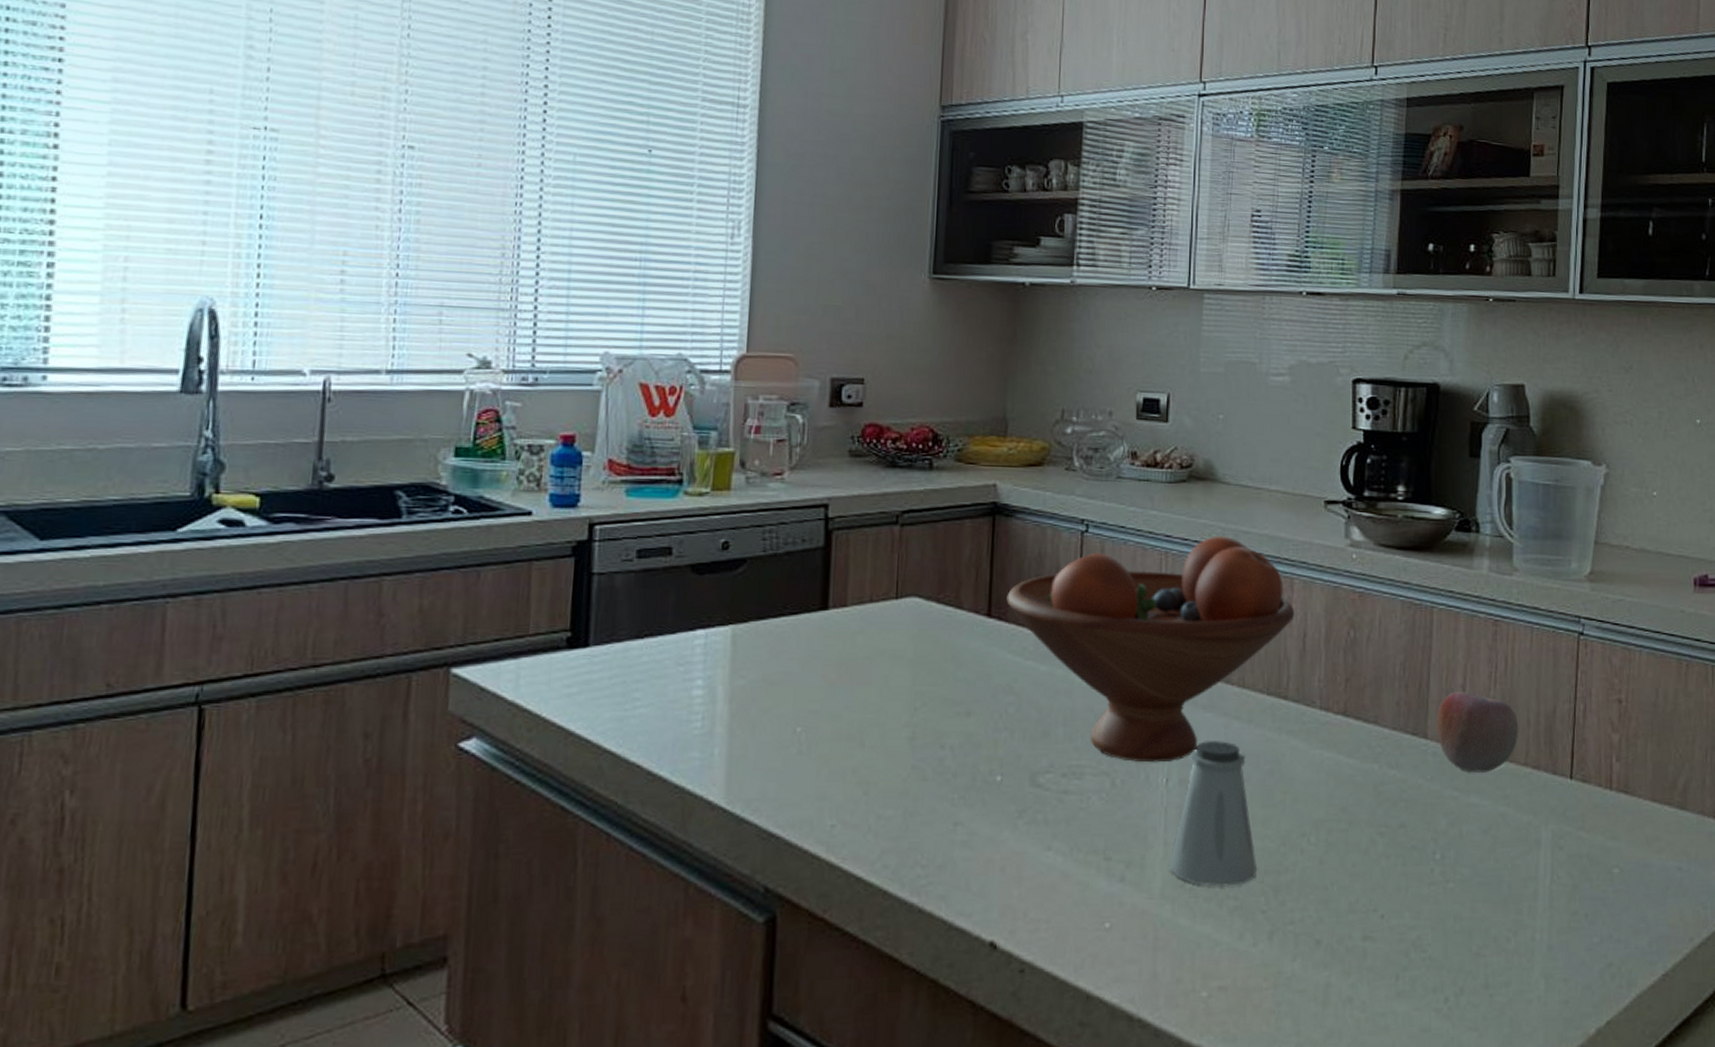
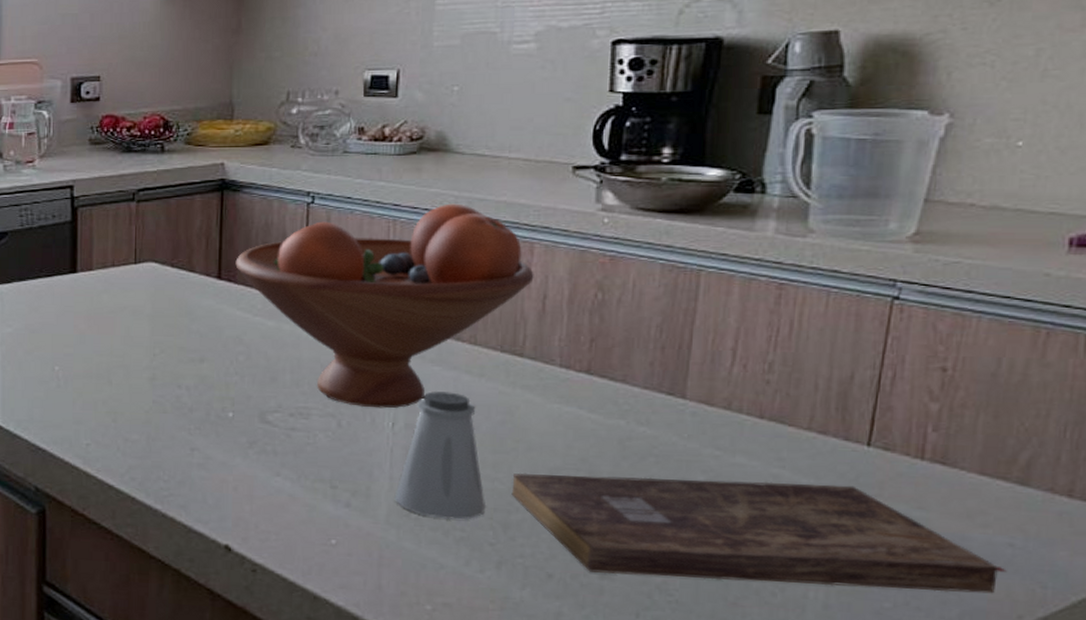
bible: none [1281,820,1678,935] -> present [511,473,1007,594]
apple: present [1435,692,1519,773] -> none [696,354,803,435]

